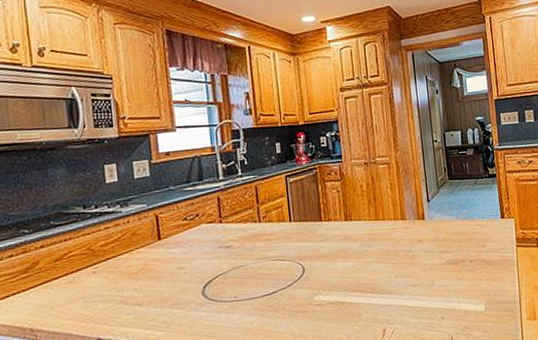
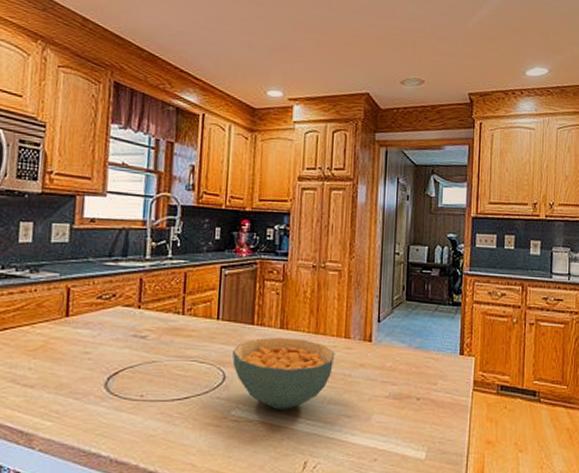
cereal bowl: none [308,226,396,290] -> present [232,337,335,410]

